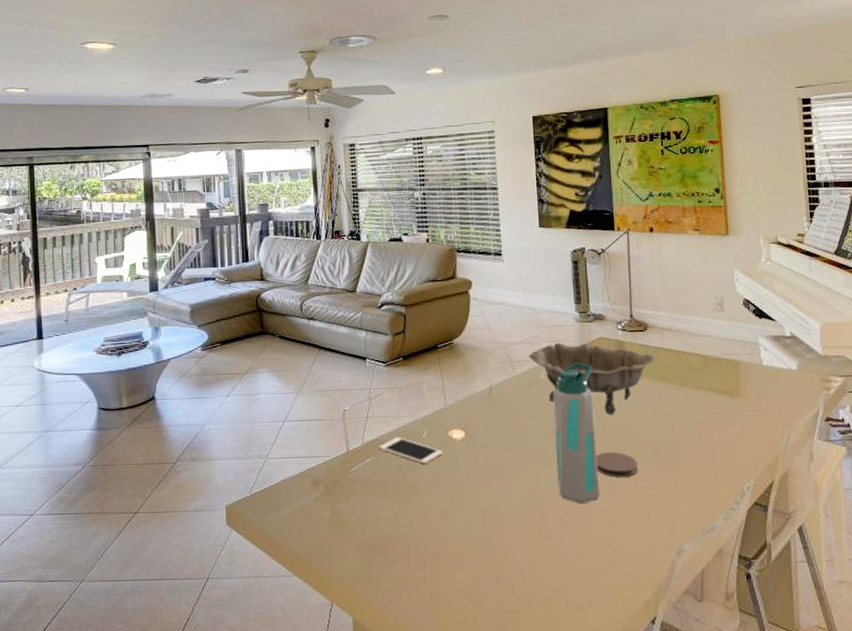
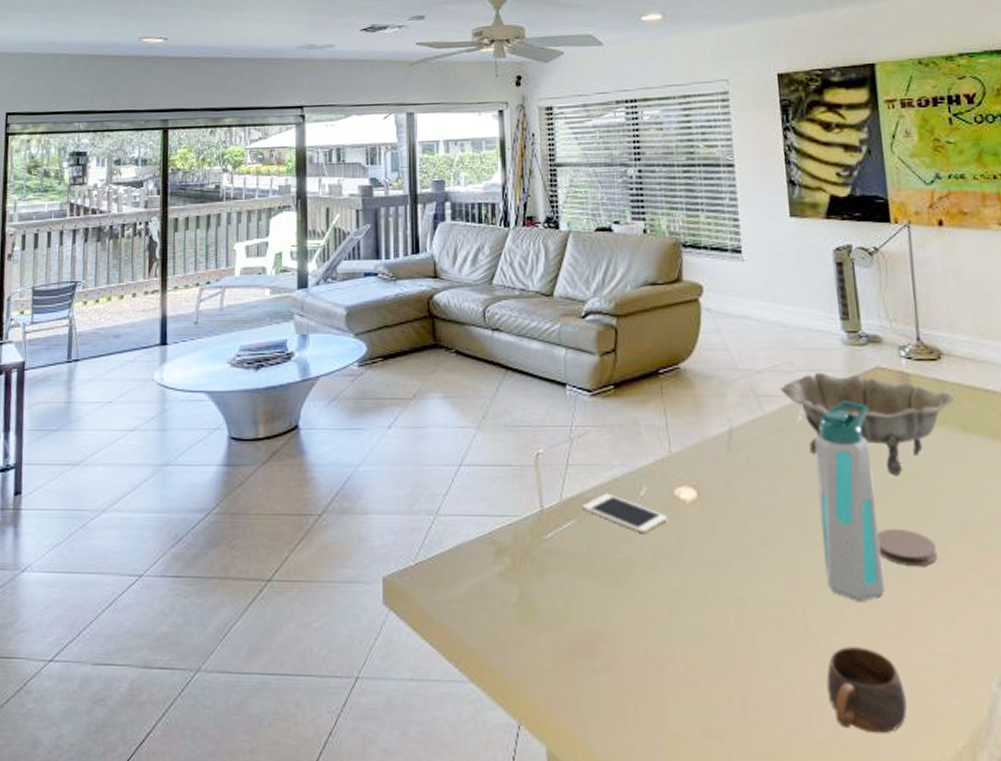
cup: none [556,535,612,592] -> present [826,646,907,734]

